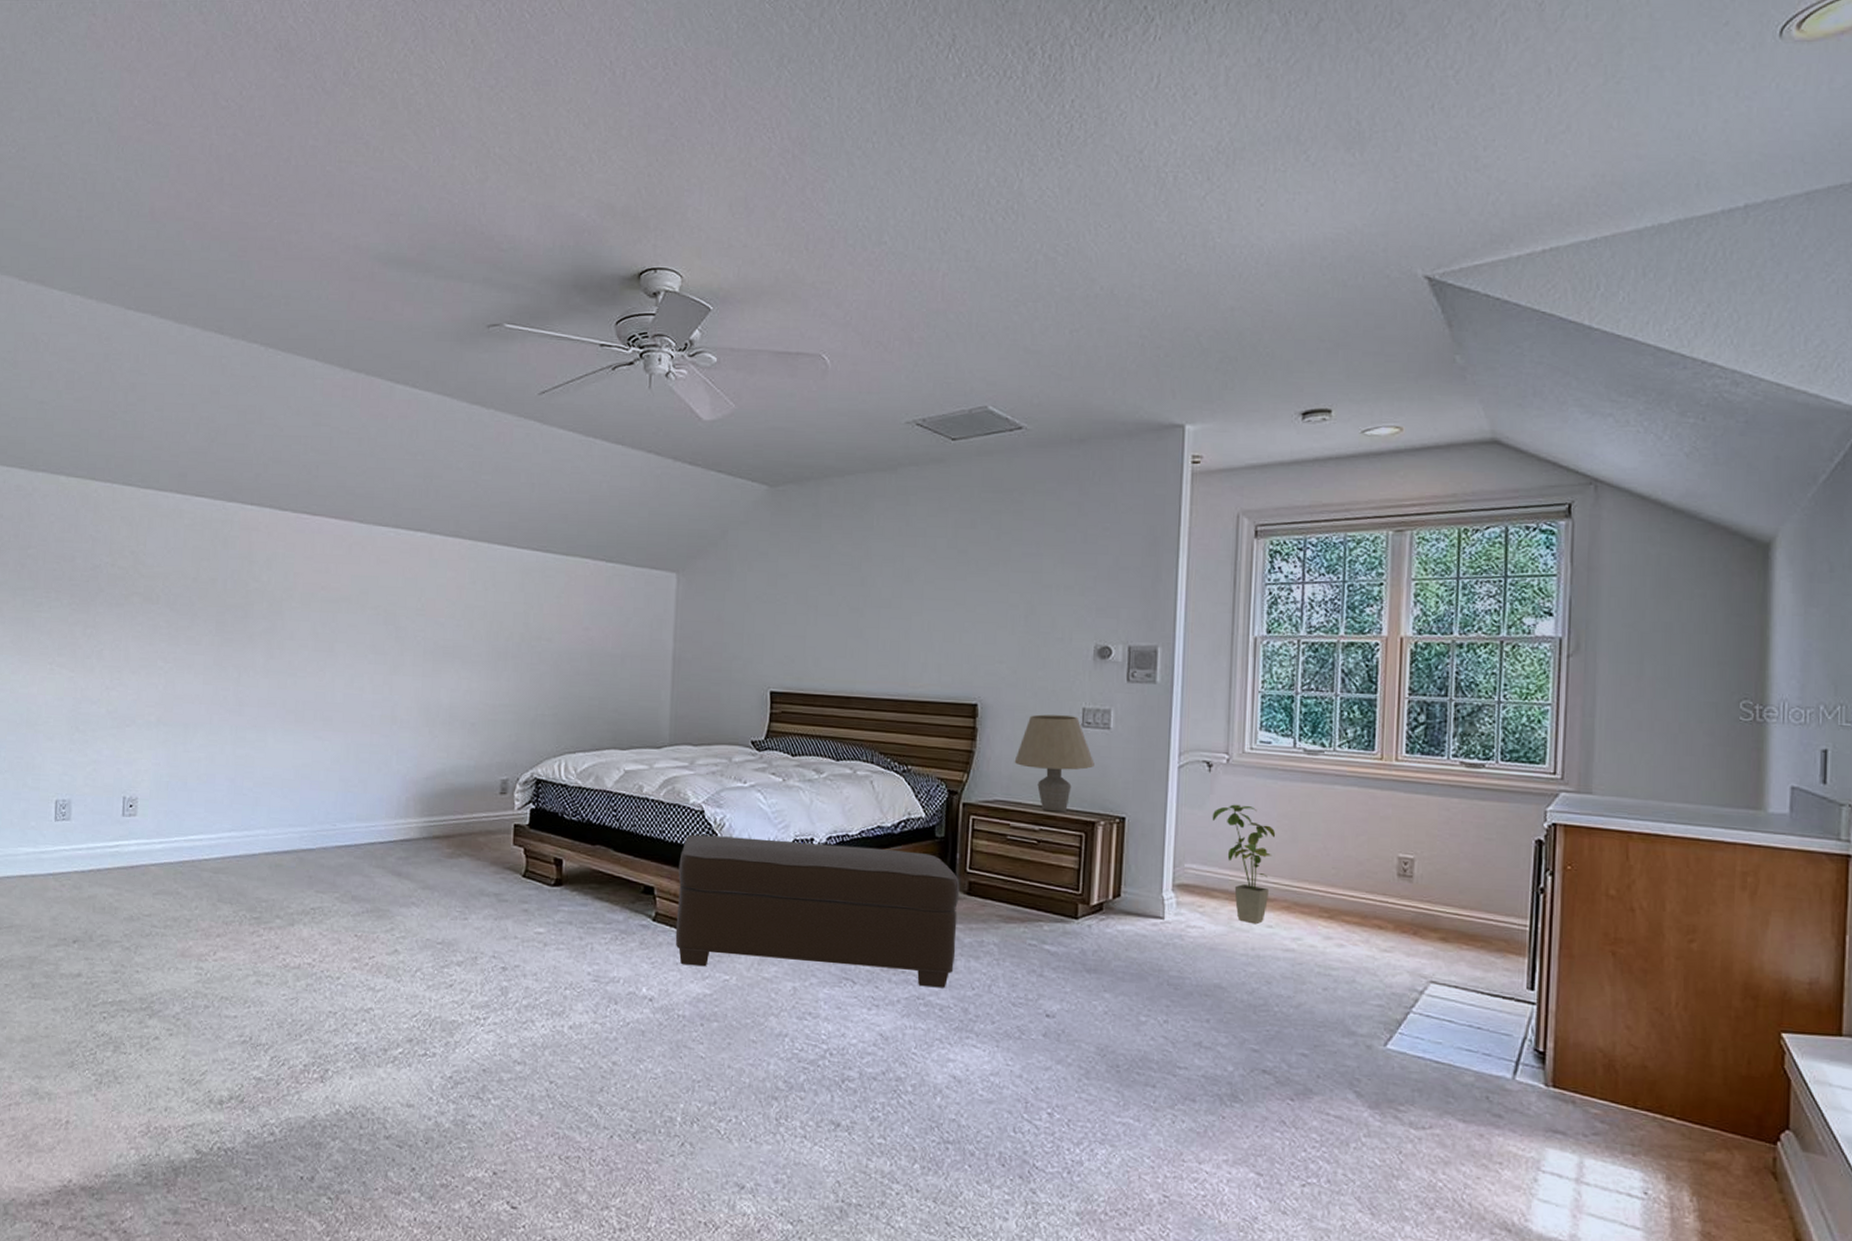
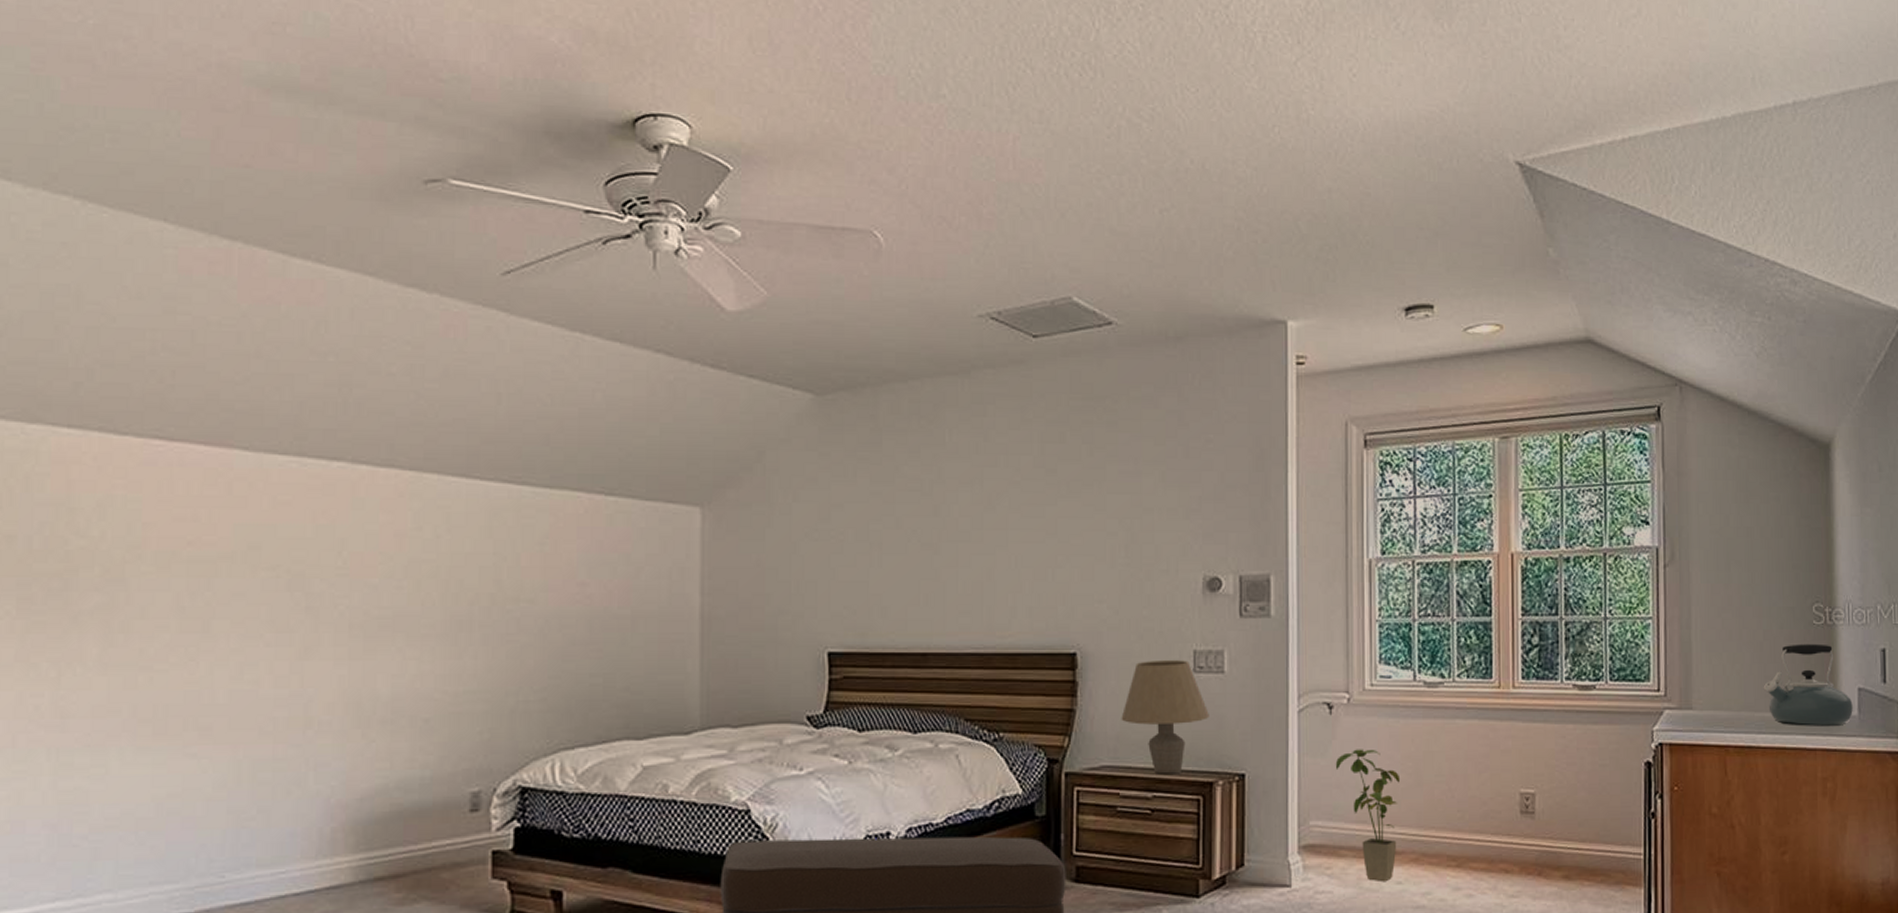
kettle: none [1676,738,1784,823] -> present [1763,643,1853,726]

